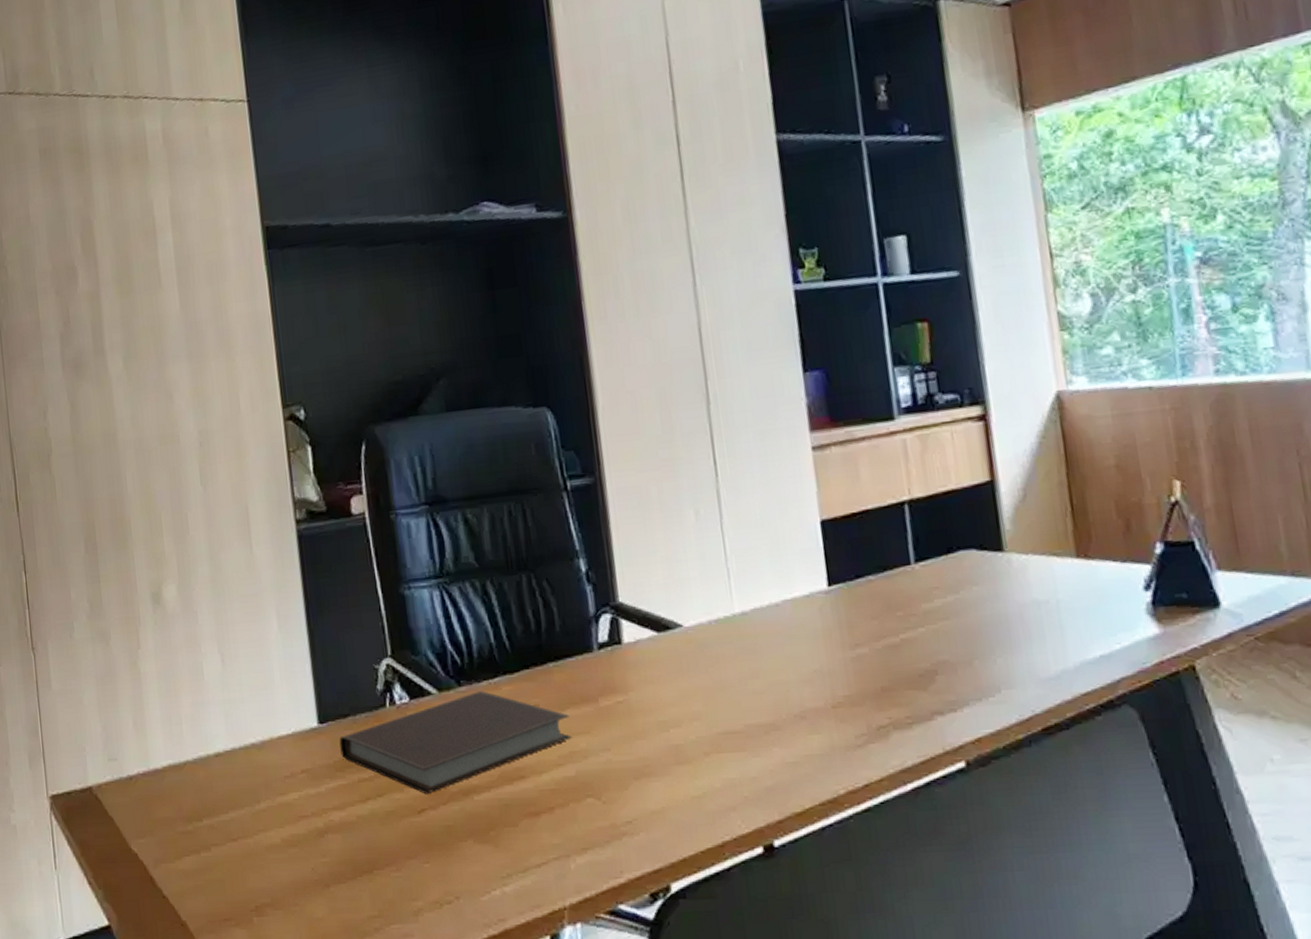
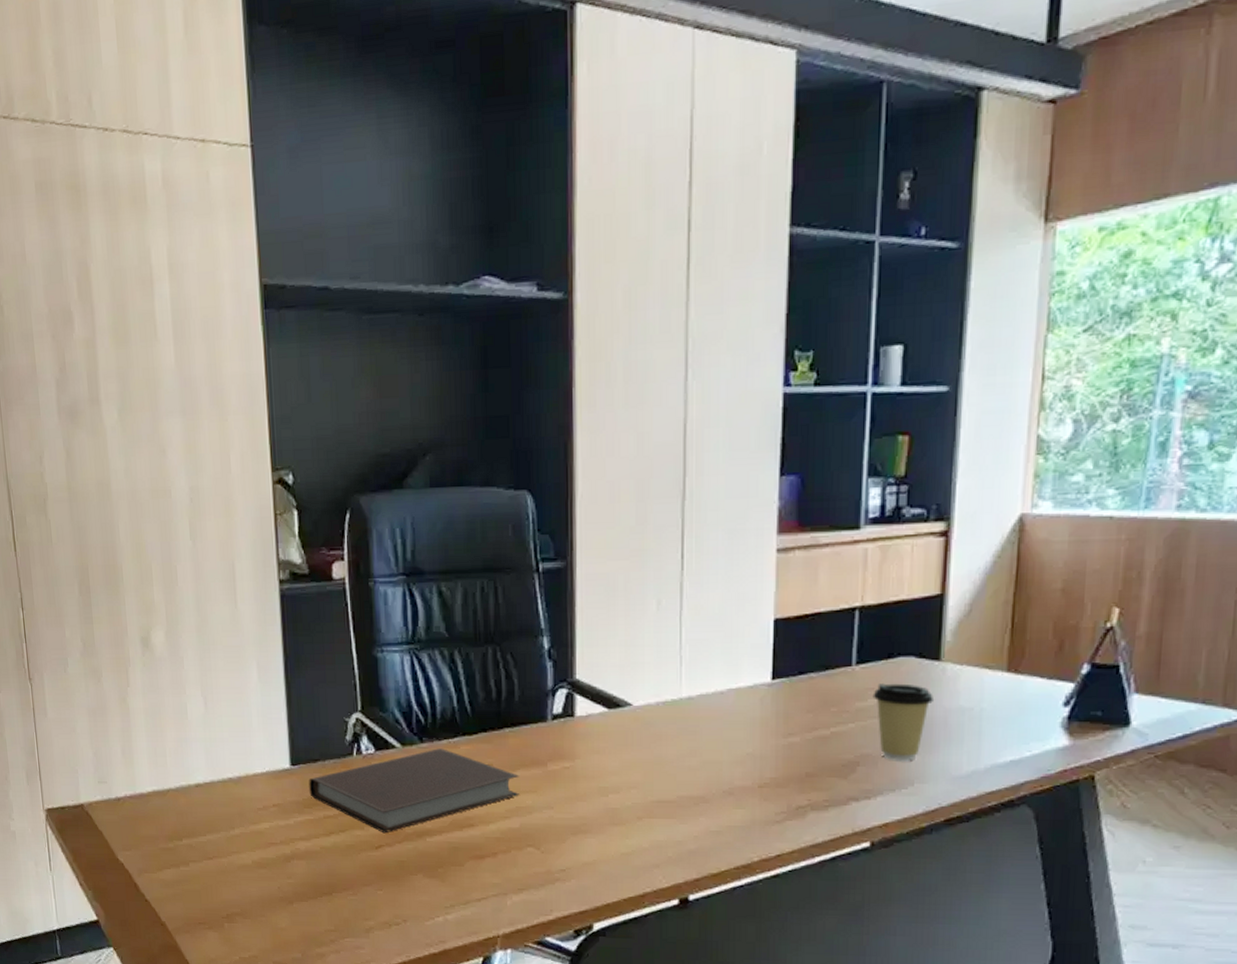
coffee cup: none [938,579,1006,666] -> present [872,683,935,761]

